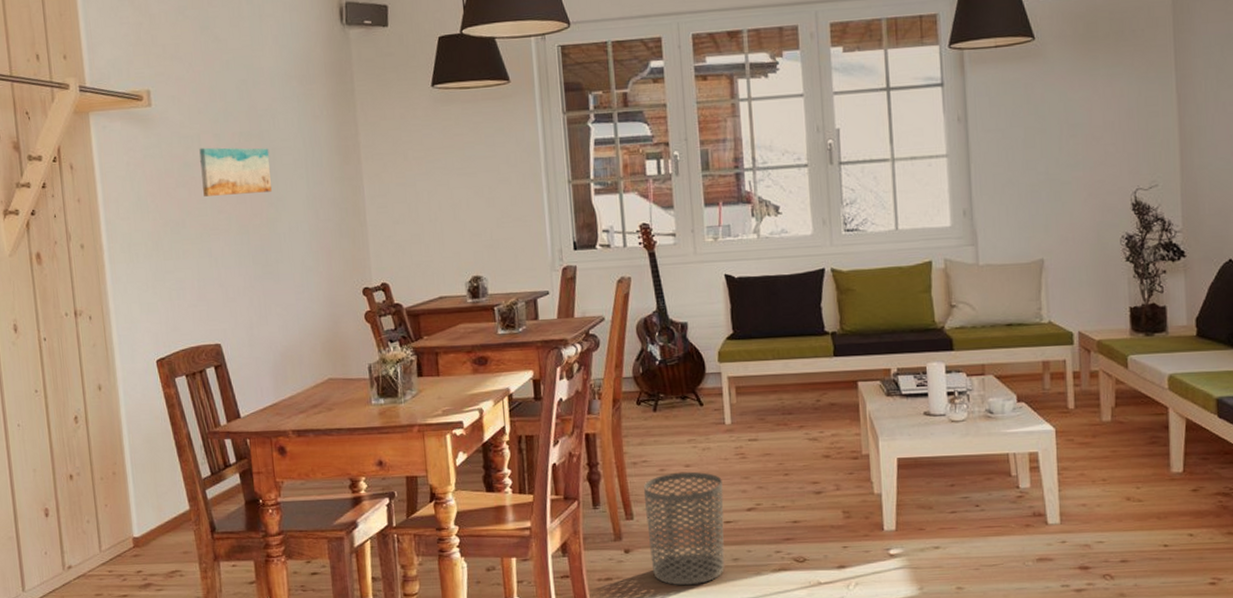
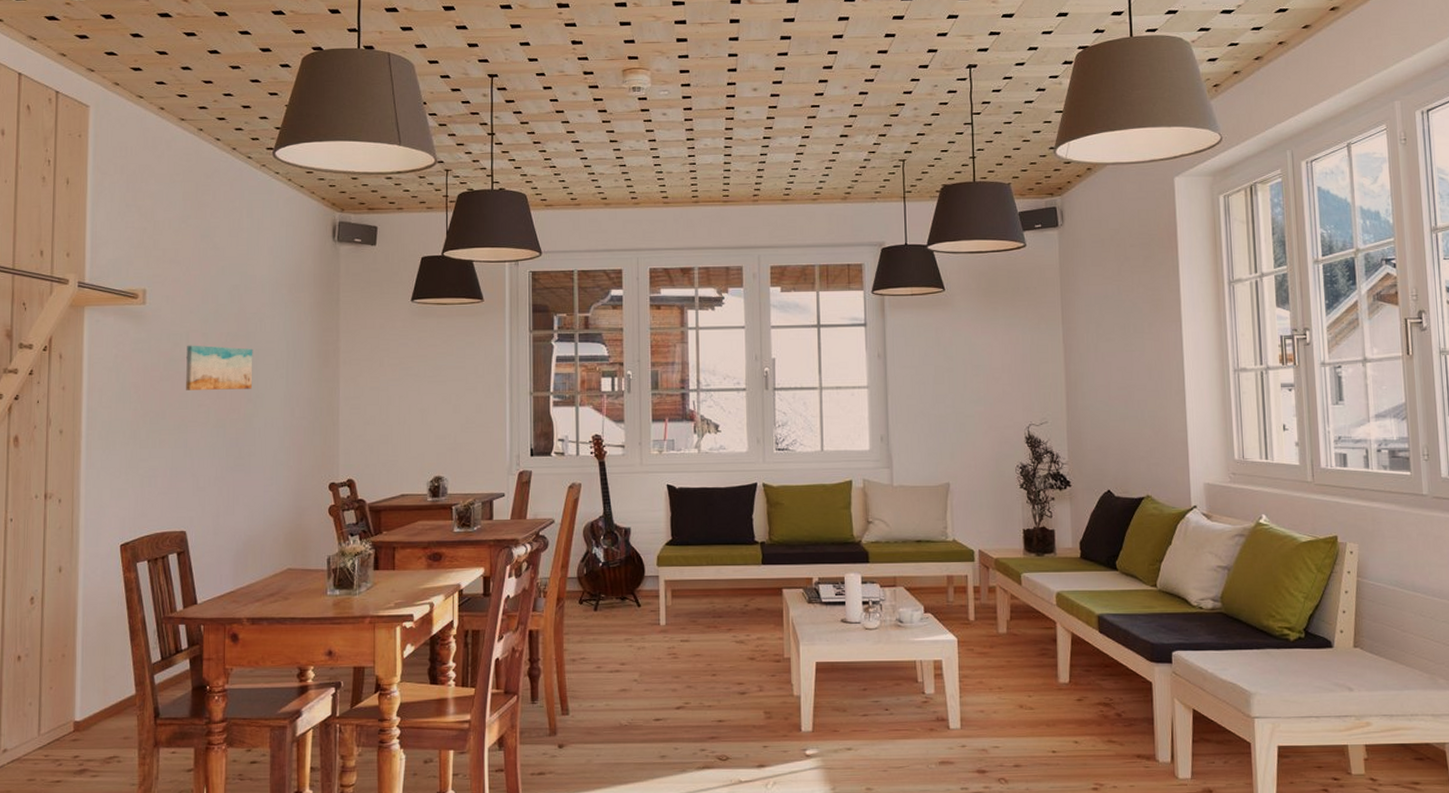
waste bin: present [643,471,725,586] -> none [580,669,655,782]

